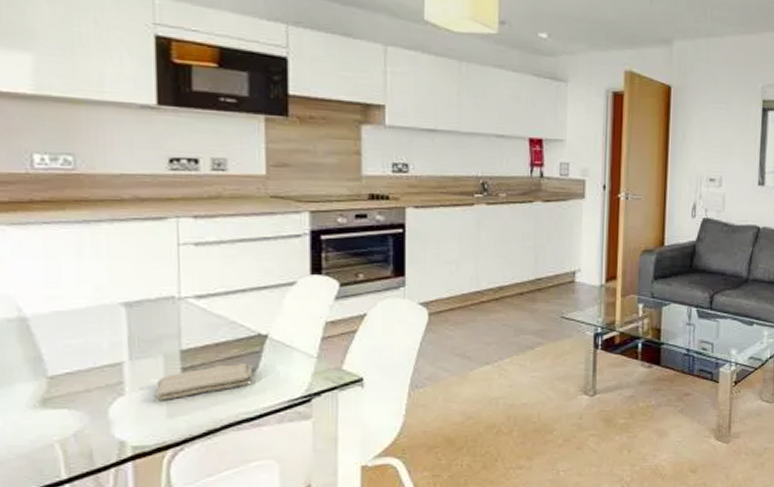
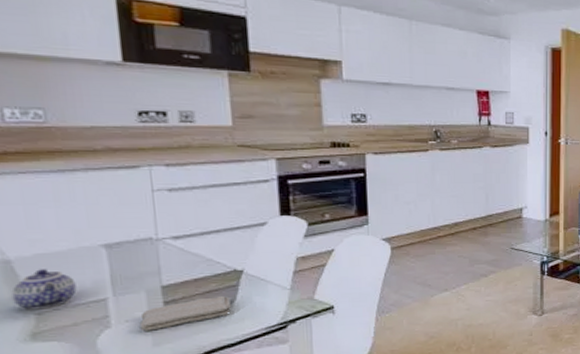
teapot: none [25,328,92,373] -> present [11,269,77,310]

